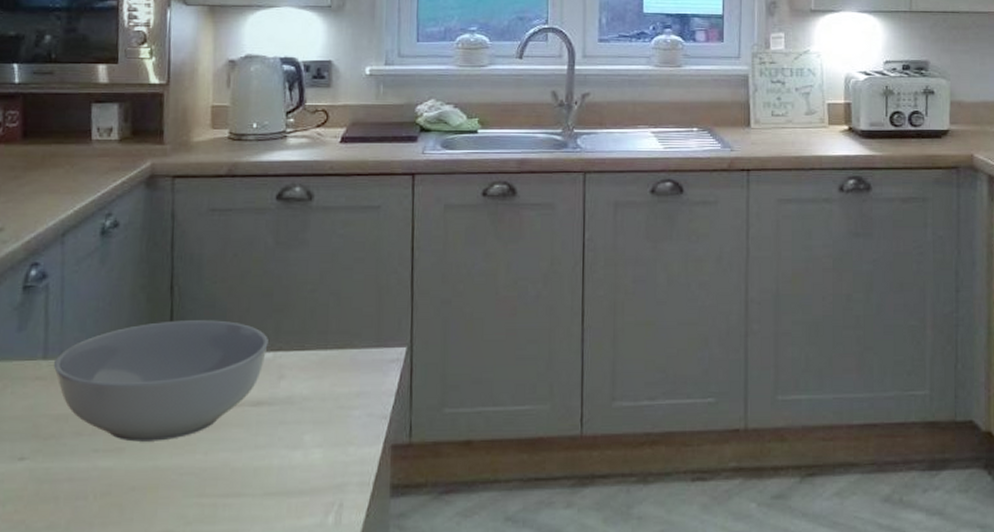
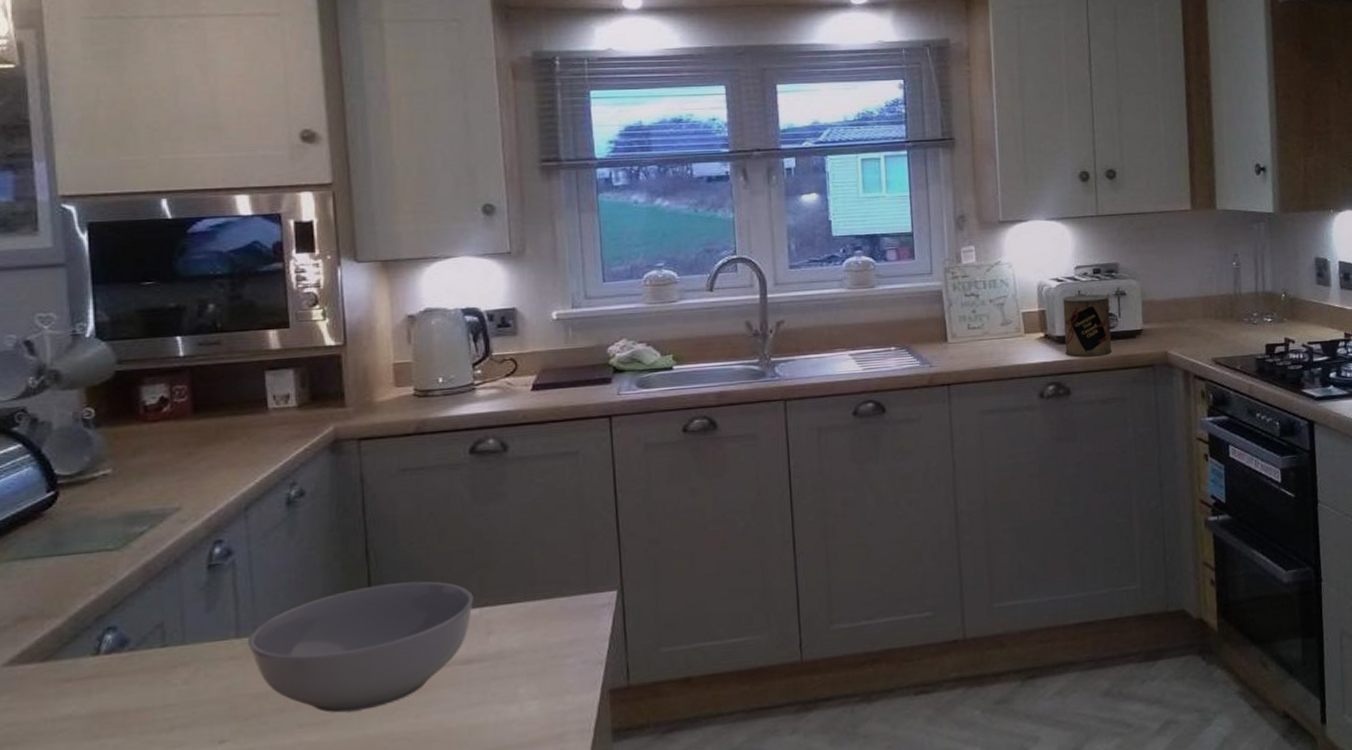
tin can: none [868,90,918,154] -> present [1062,294,1112,358]

